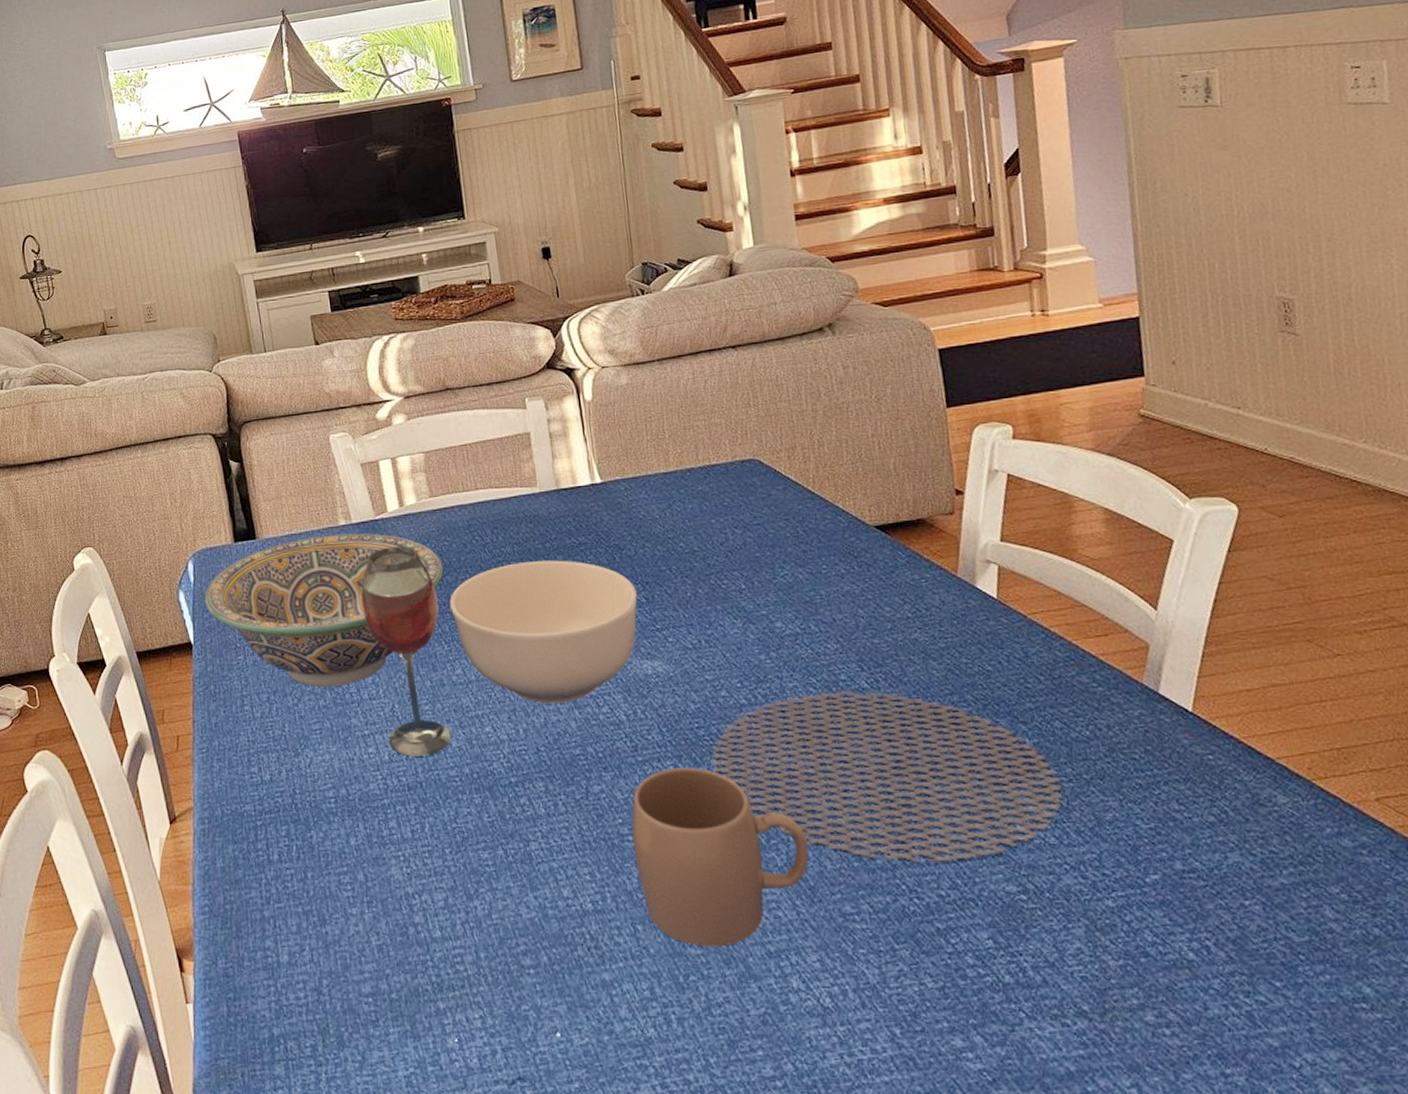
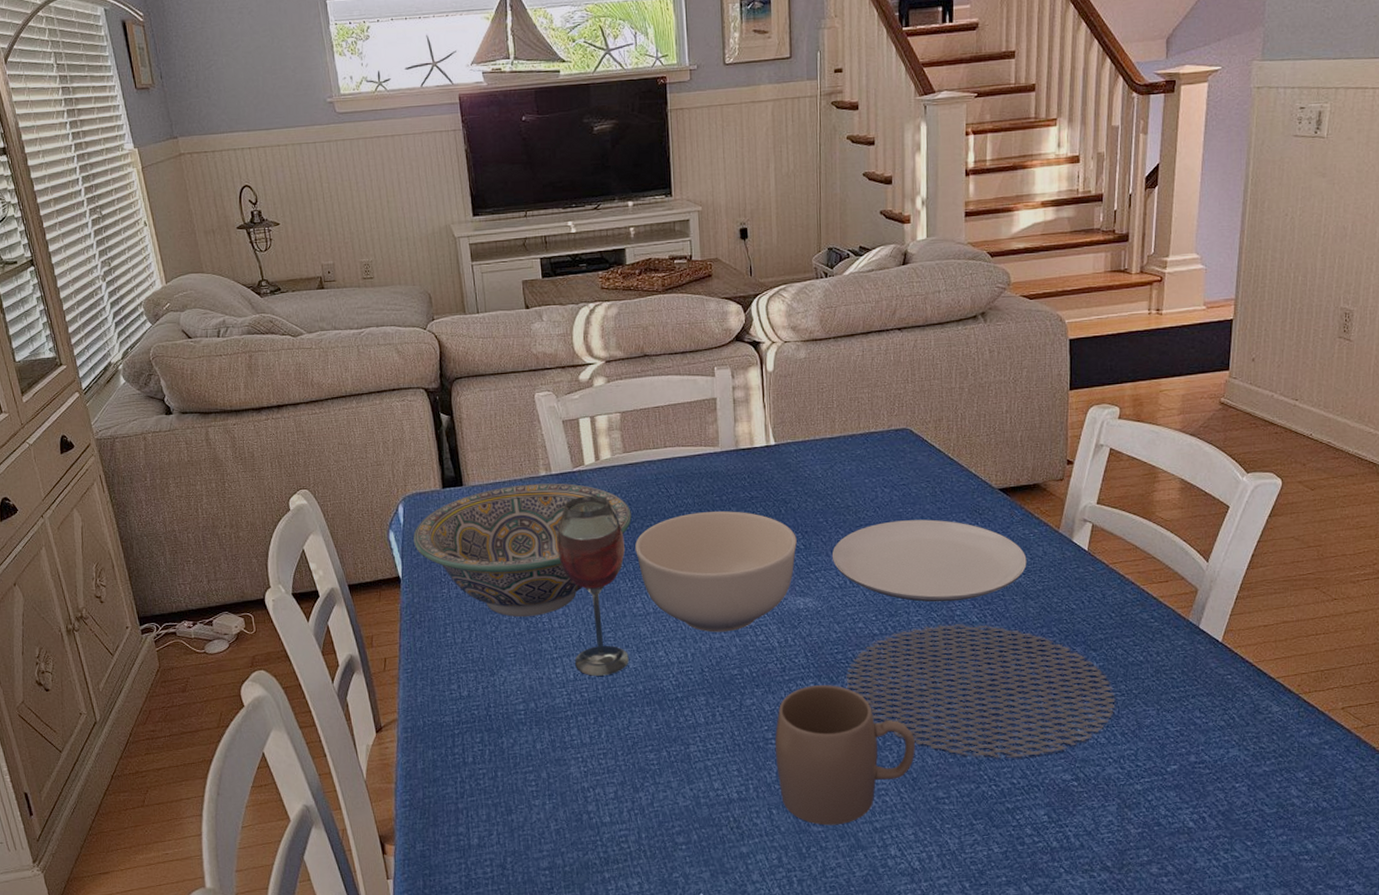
plate: none [680,564,922,665] -> present [833,519,1027,603]

